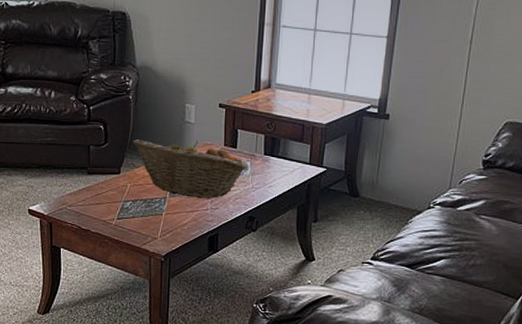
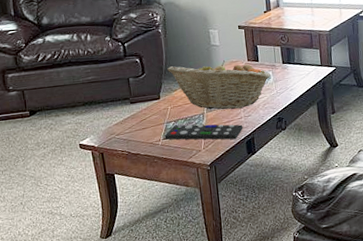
remote control: none [119,205,208,233] -> present [164,124,243,140]

